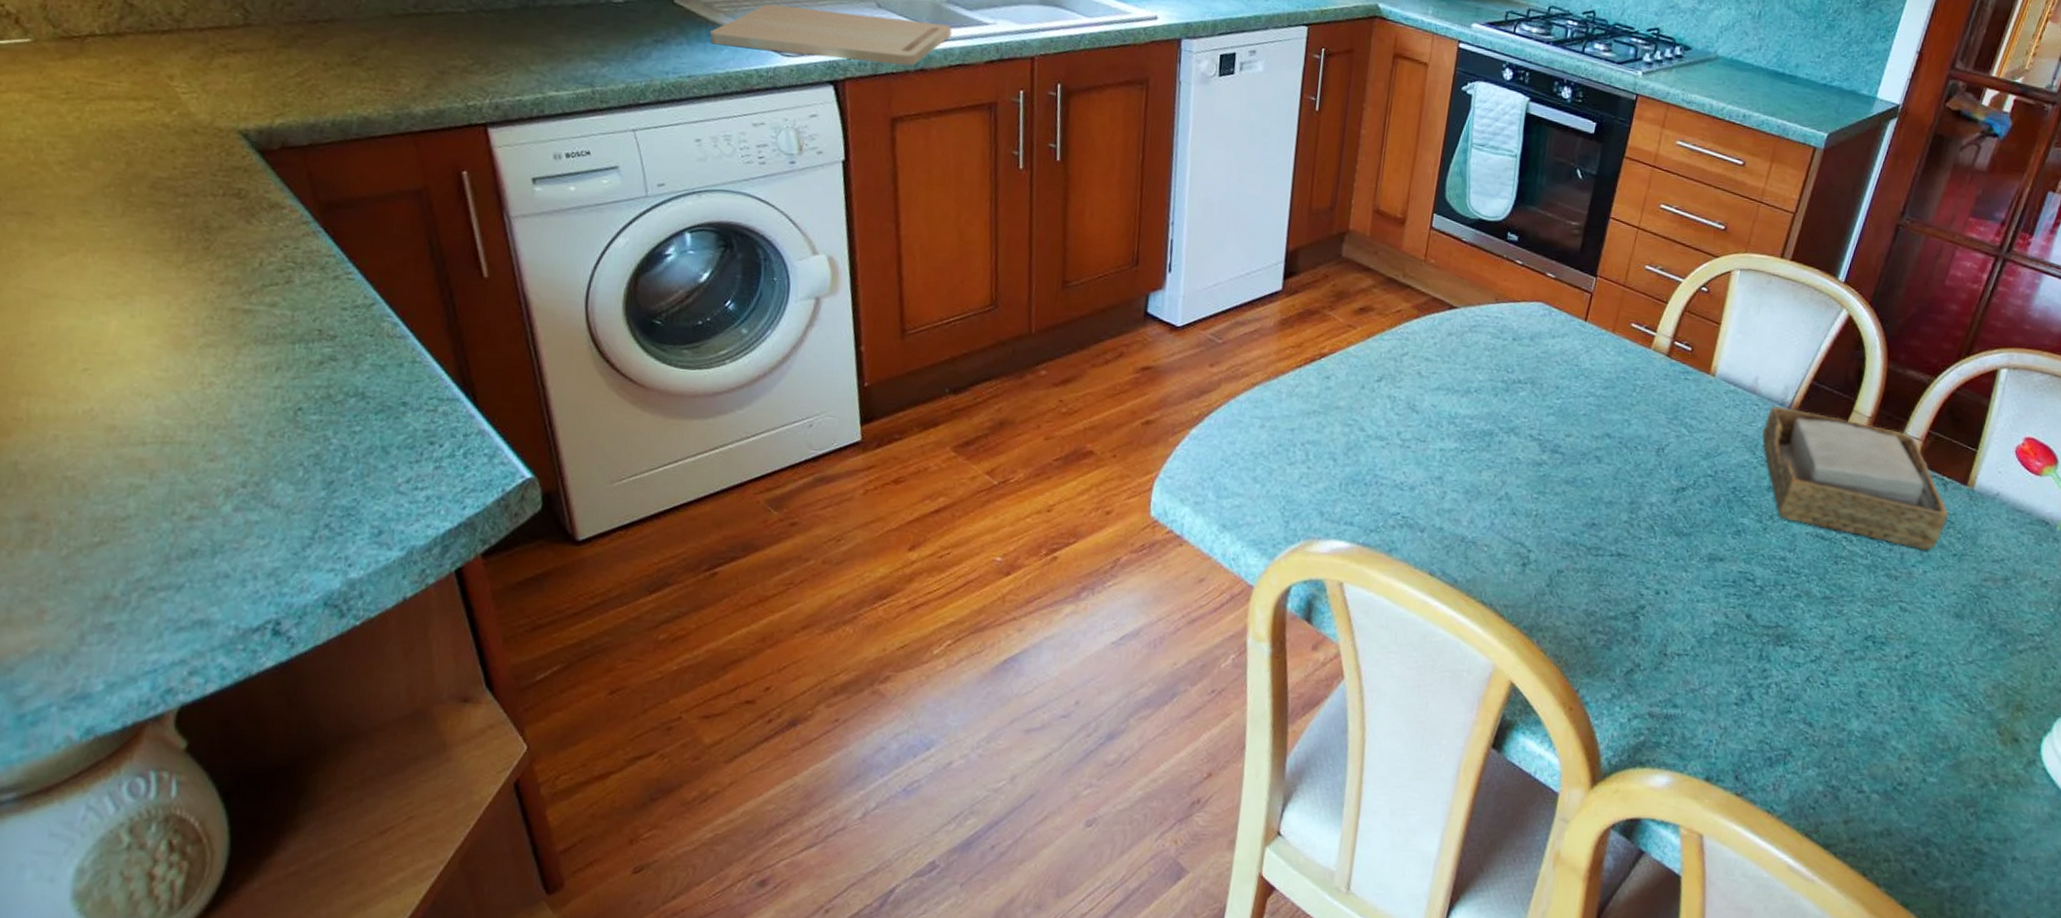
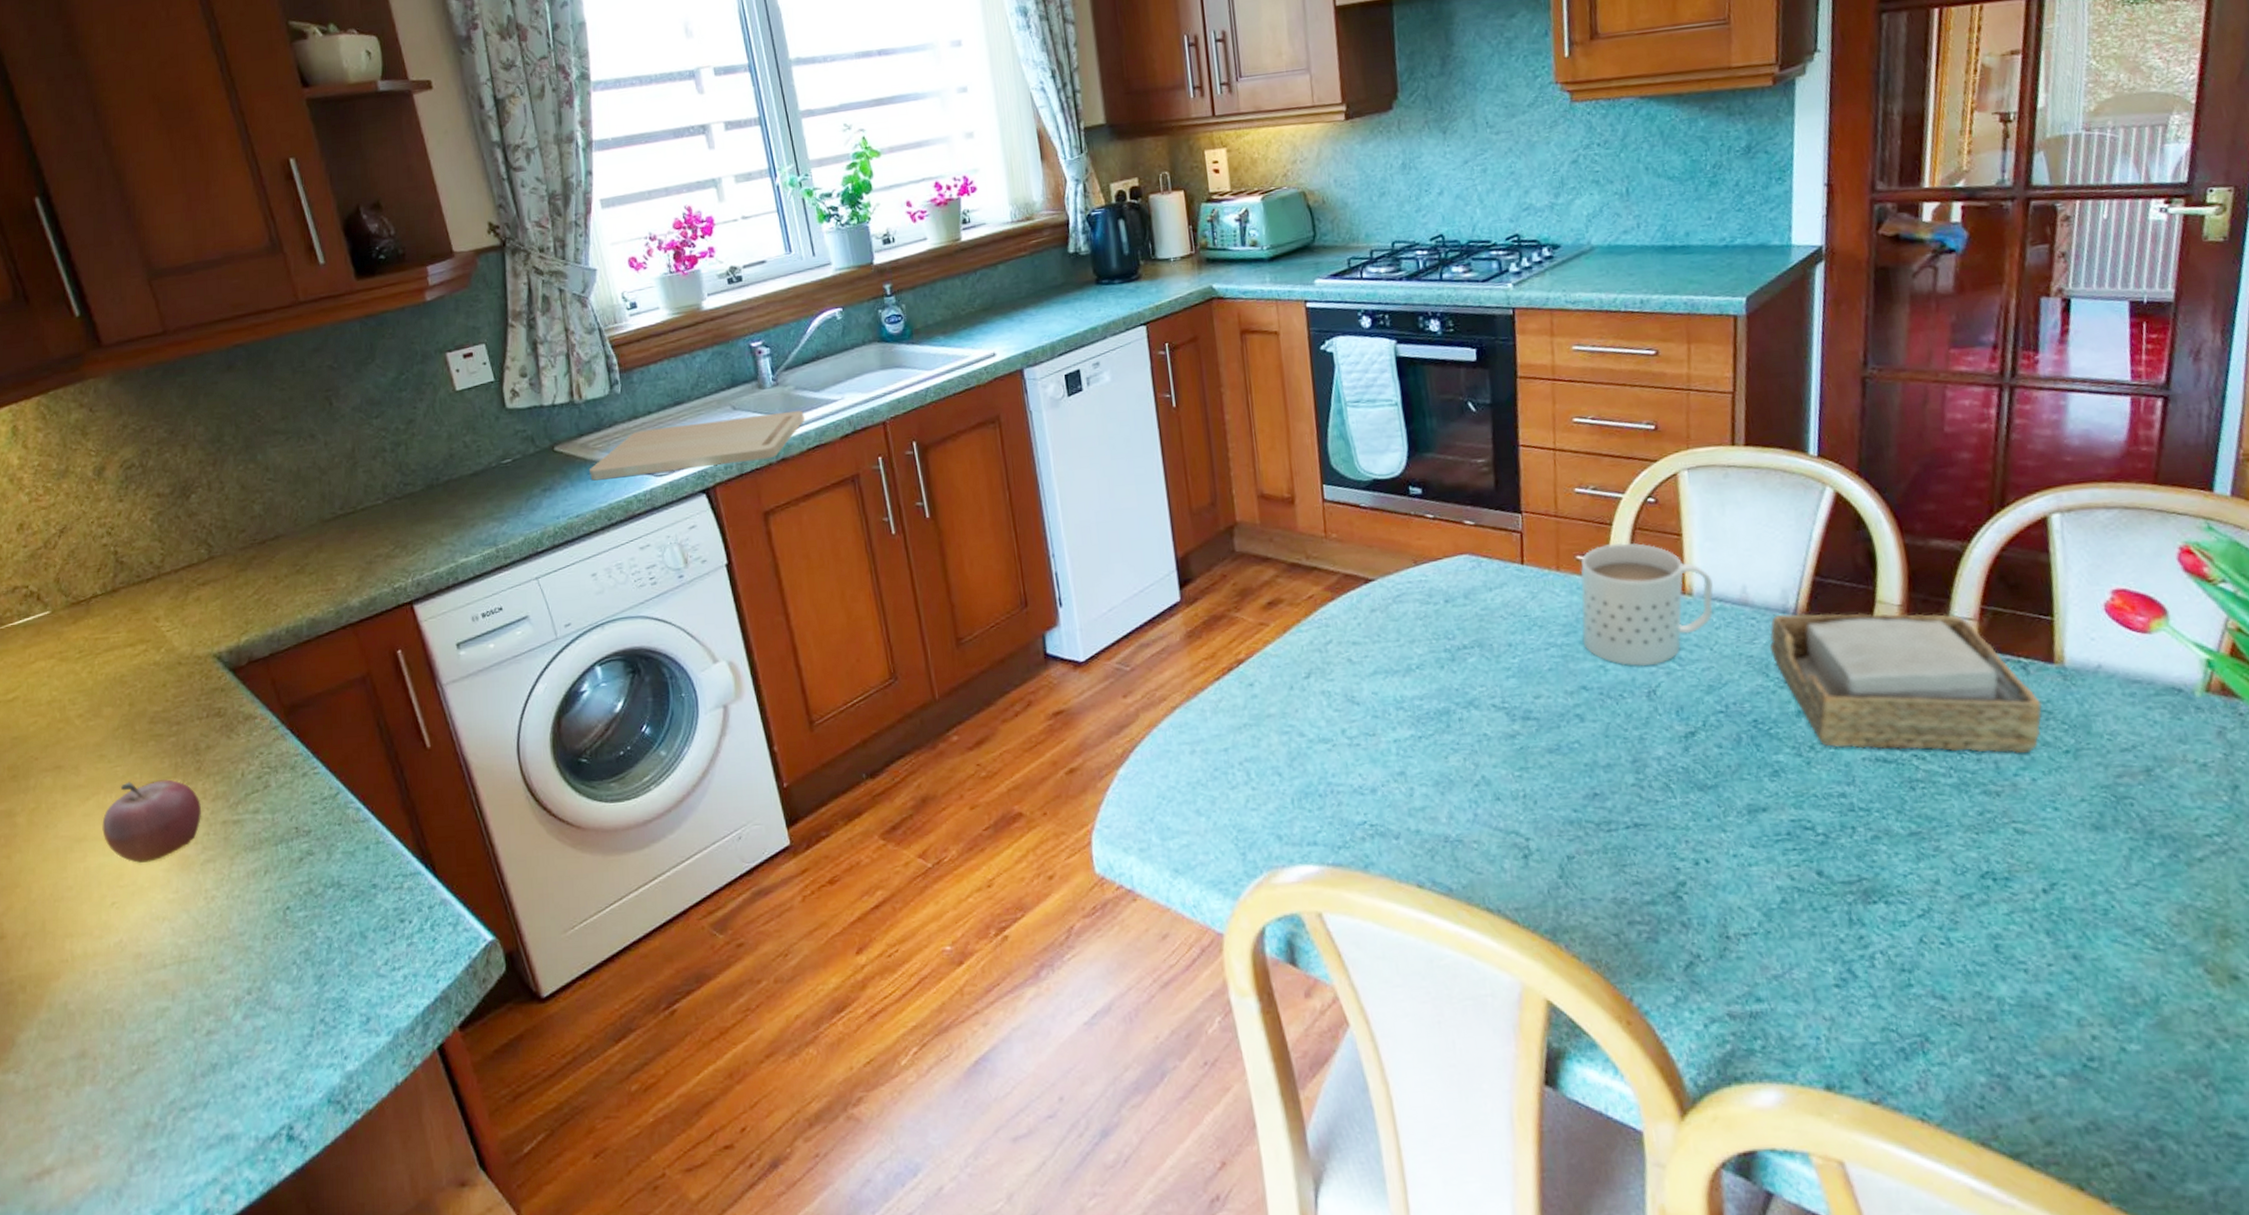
fruit: none [79,245,206,335] -> present [102,779,201,863]
mug: none [1617,318,1734,427] -> present [1580,542,1713,667]

